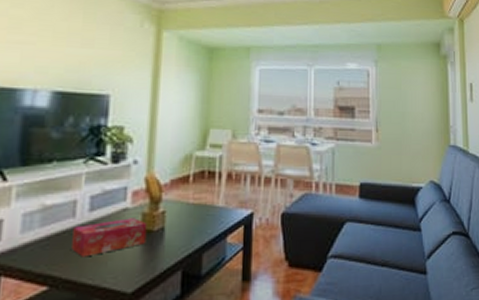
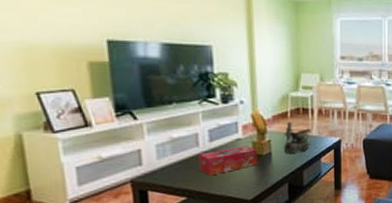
decorative bowl: none [180,187,218,230] -> present [283,121,312,154]

